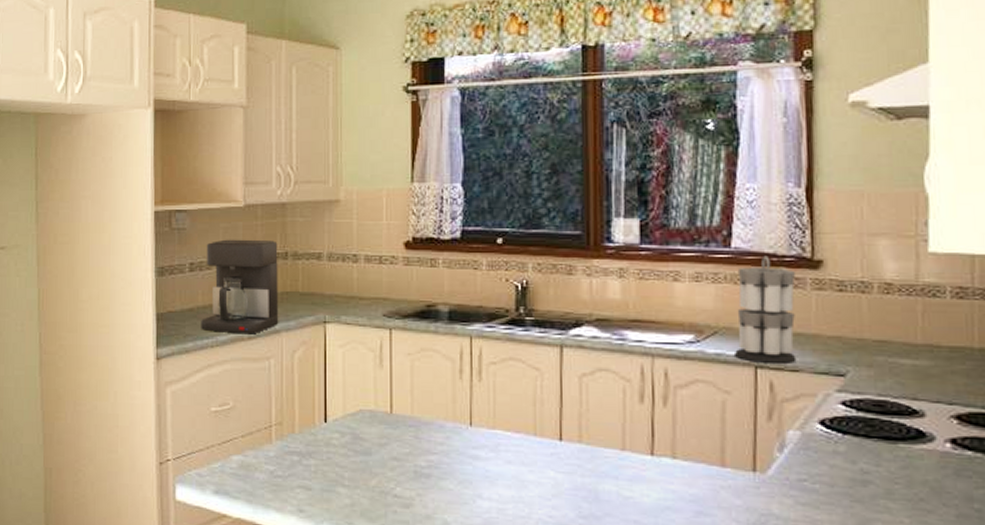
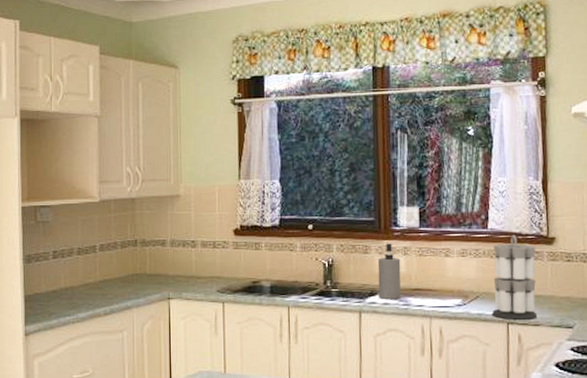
coffee maker: present [201,239,278,334] -> none [63,229,129,311]
soap dispenser: none [581,262,615,333] -> present [374,243,401,300]

